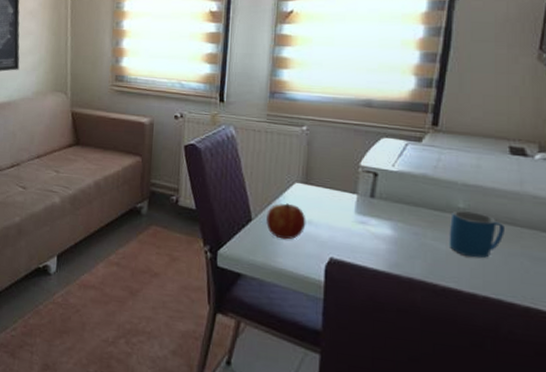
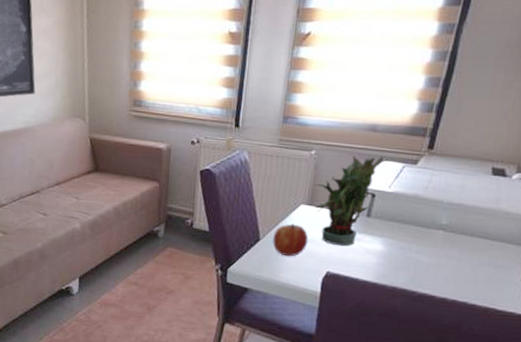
potted plant: none [310,132,384,230] -> present [315,156,384,247]
mug: present [449,210,504,258] -> none [429,227,478,268]

